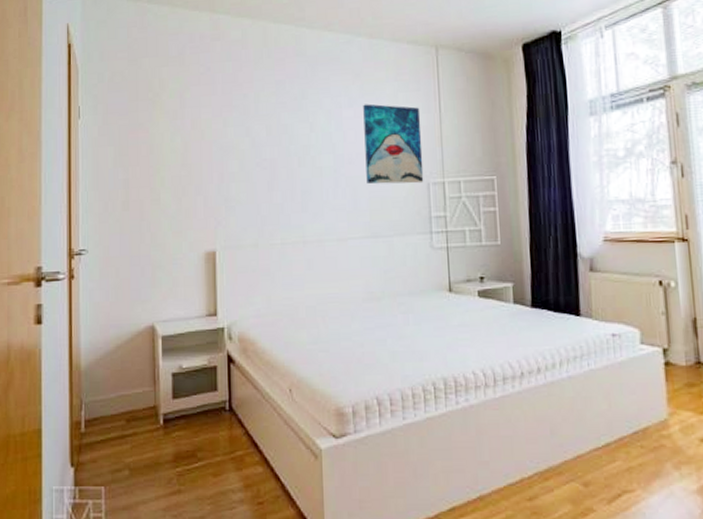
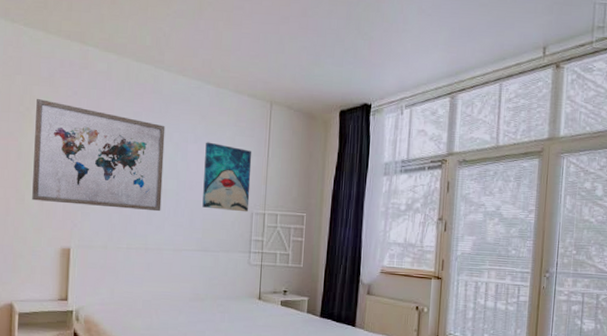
wall art: none [166,81,318,199] -> present [32,99,166,212]

